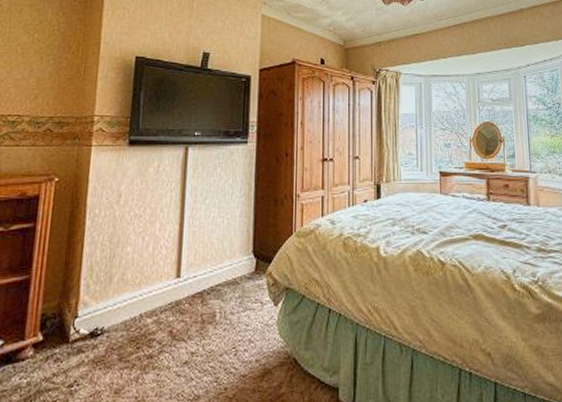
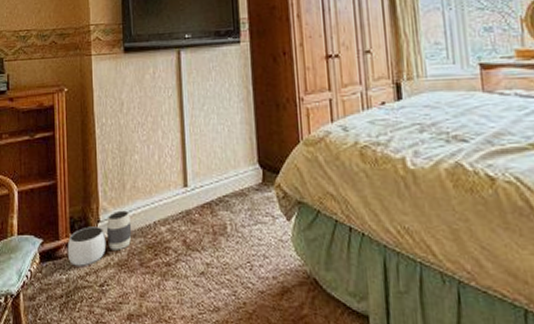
waste basket: none [32,304,115,367] -> present [67,210,132,266]

